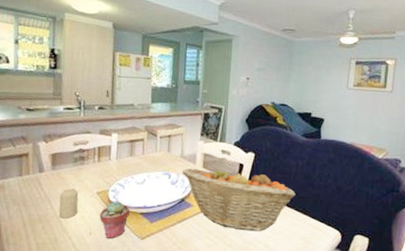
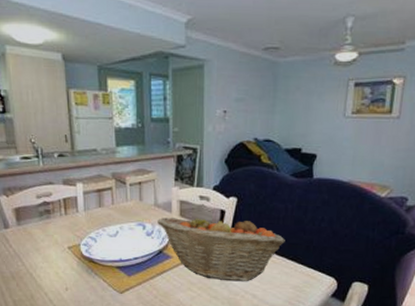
candle: present [58,188,79,219] -> none [30,244,50,275]
potted succulent: present [99,200,130,239] -> none [73,254,105,294]

